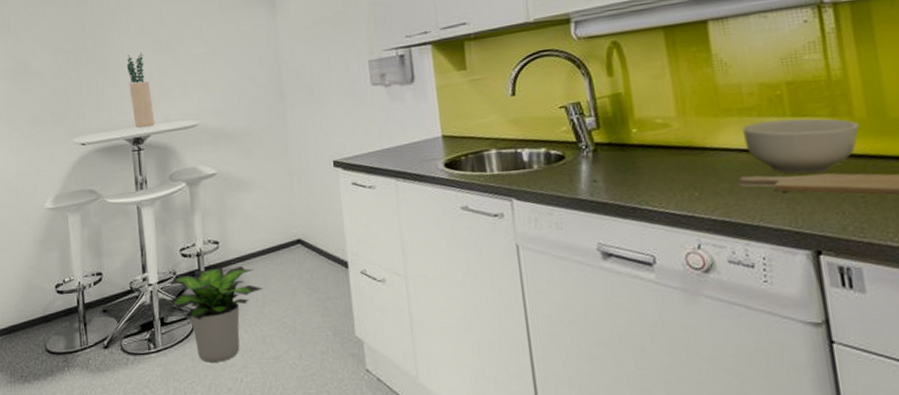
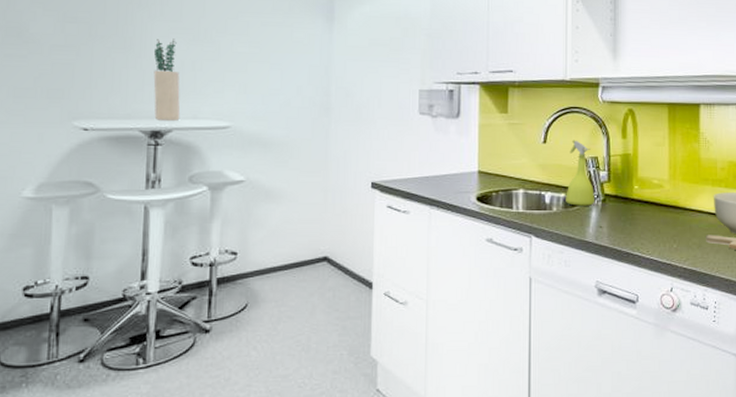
potted plant: present [167,266,264,363] -> none [168,279,281,380]
spray bottle: none [545,86,583,161] -> present [566,140,594,206]

